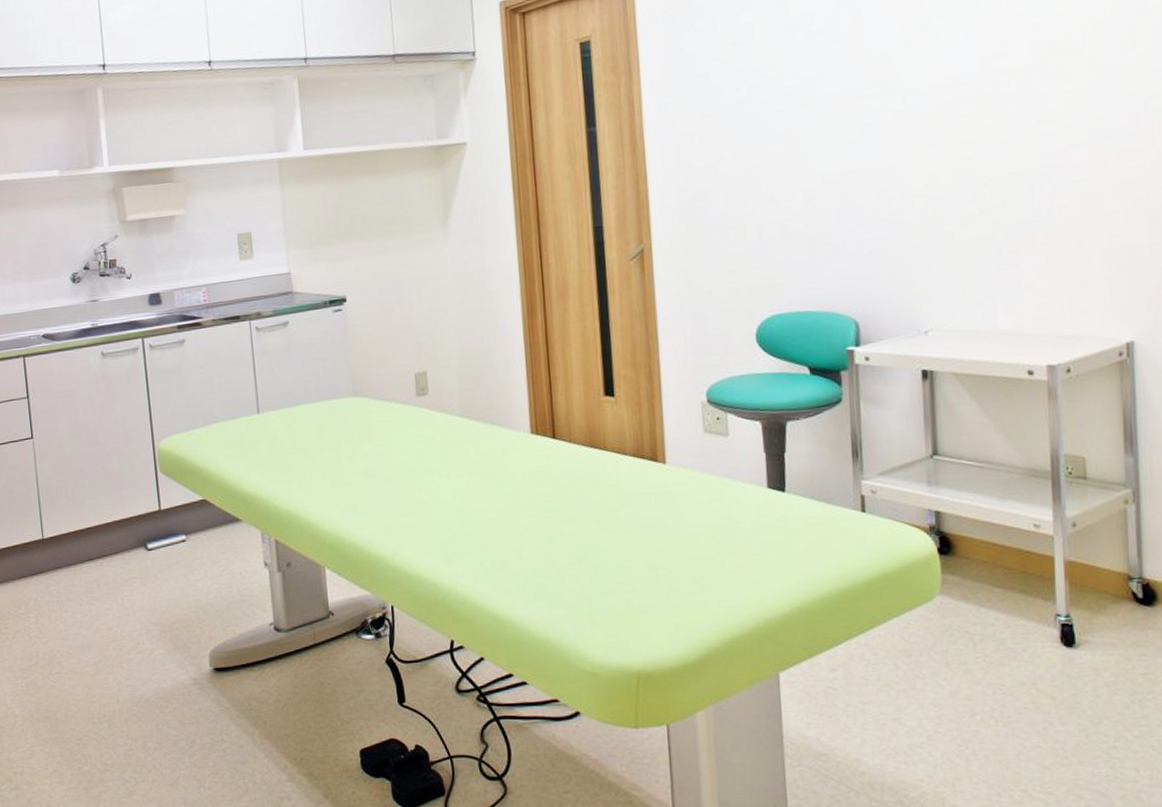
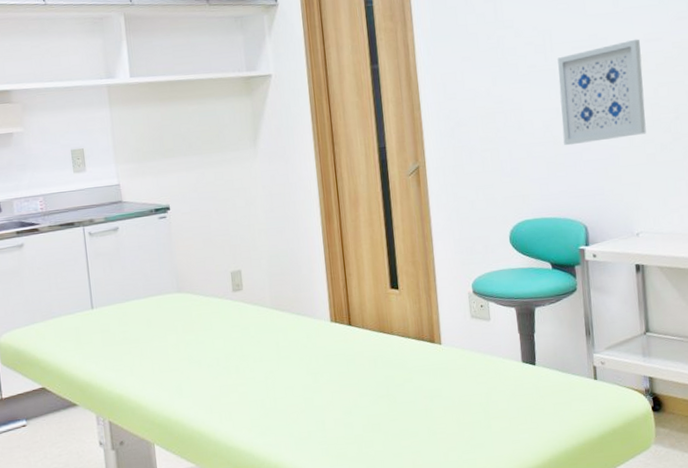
wall art: none [825,84,943,222] -> present [557,39,647,146]

